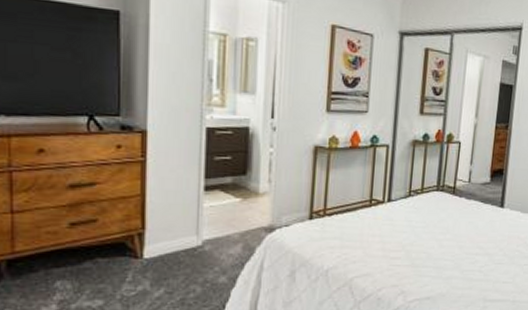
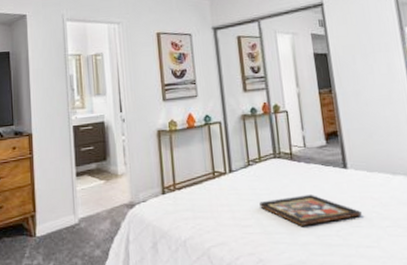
decorative tray: none [412,229,506,261] -> present [259,193,362,226]

